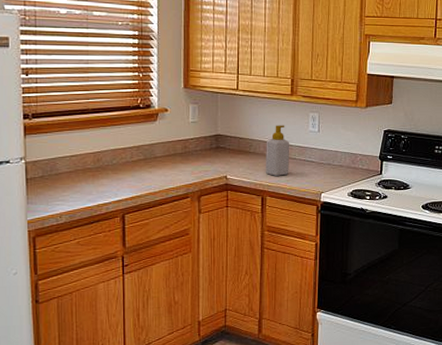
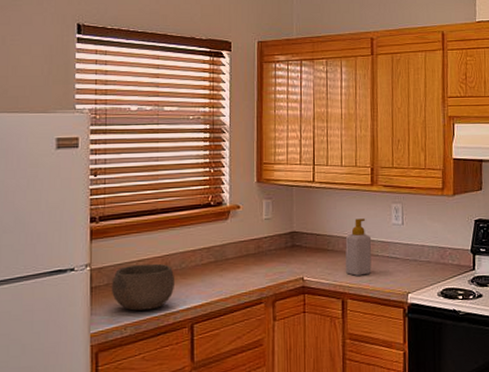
bowl: none [45,159,107,201] -> present [111,263,175,311]

